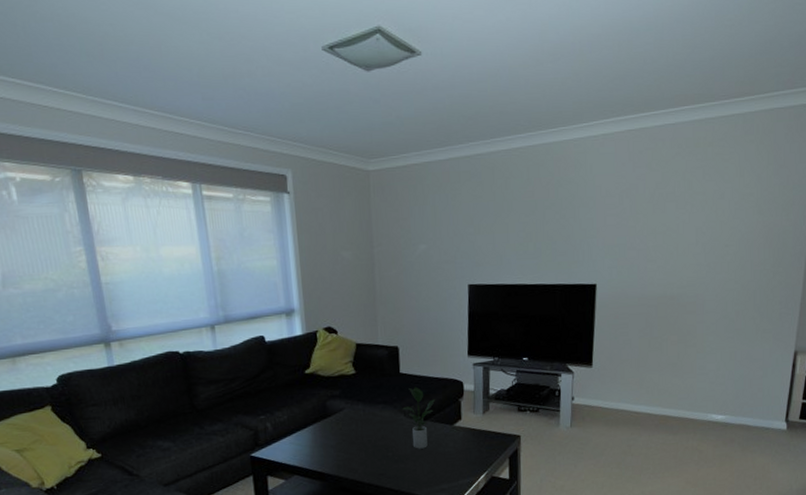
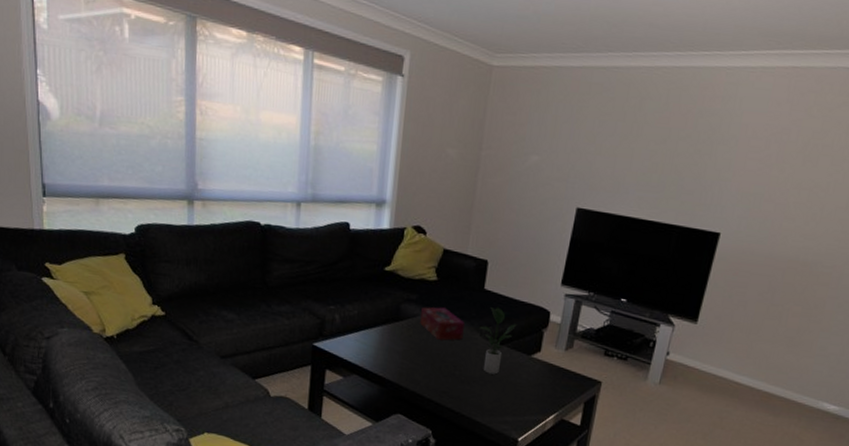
tissue box: none [346,397,389,427] -> present [420,307,465,341]

